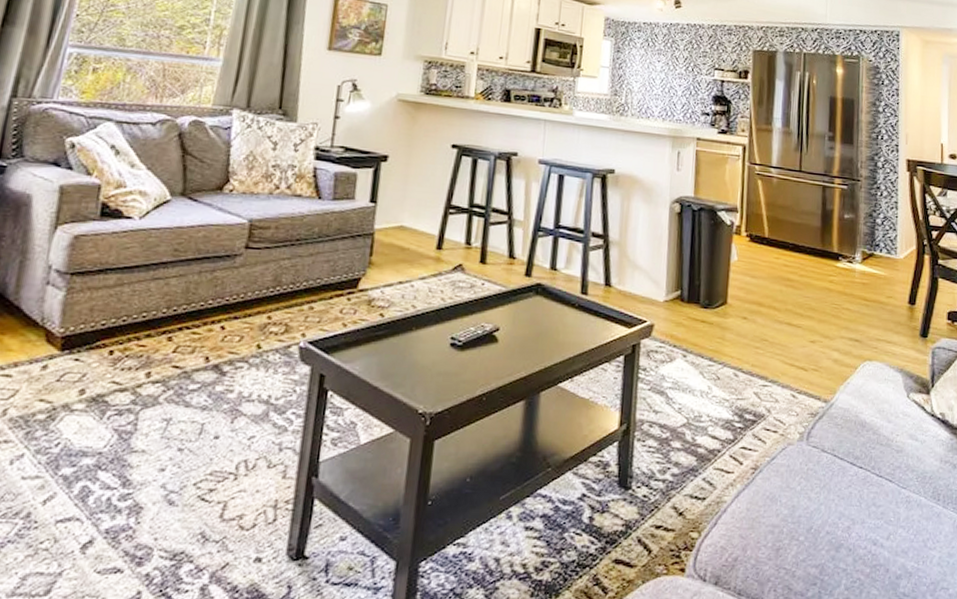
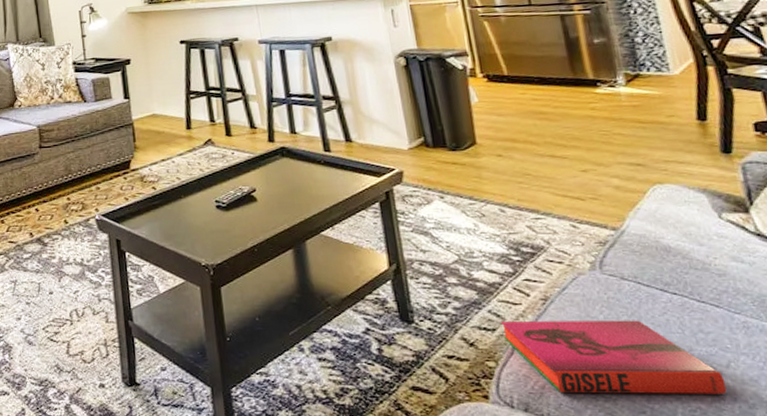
hardback book: none [710,491,883,566] -> present [500,320,727,394]

